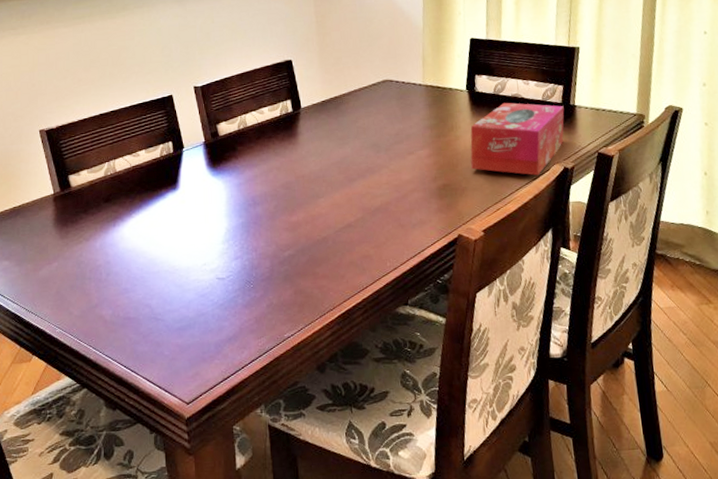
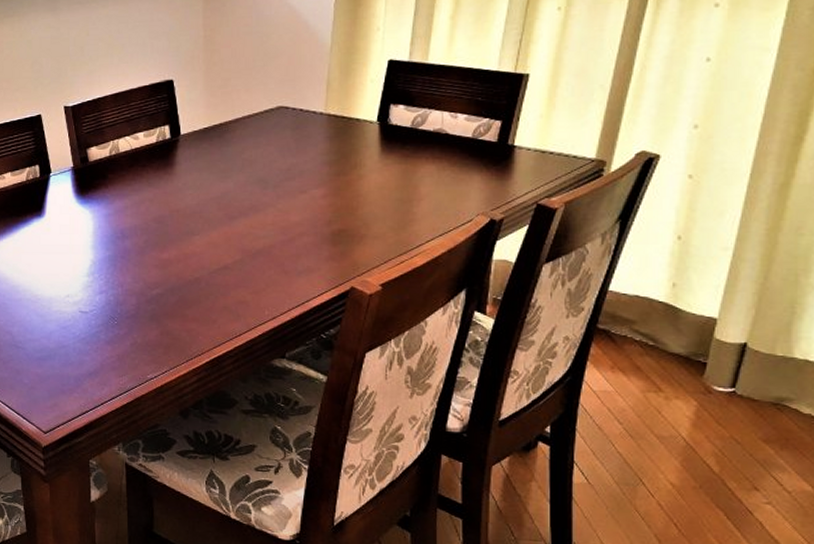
tissue box: present [470,102,564,176] -> none [373,138,499,227]

